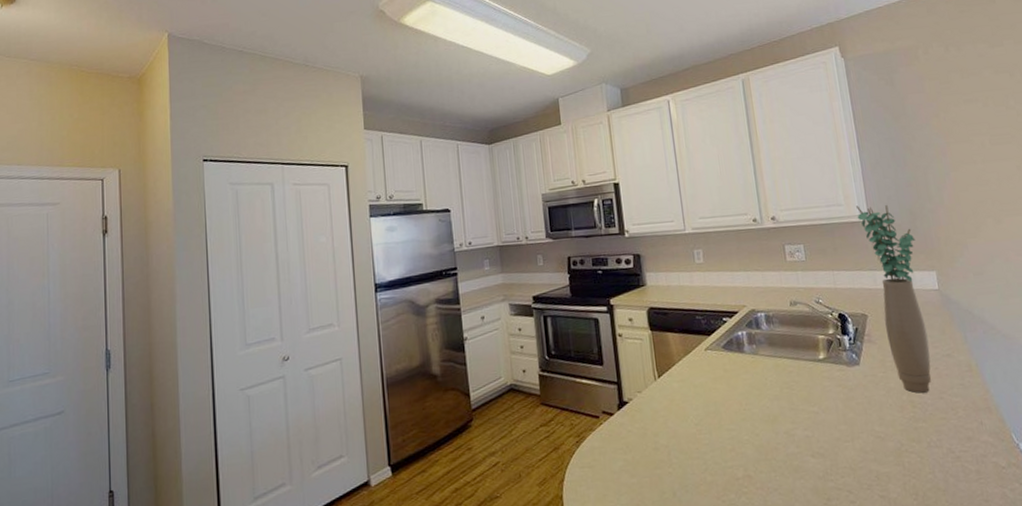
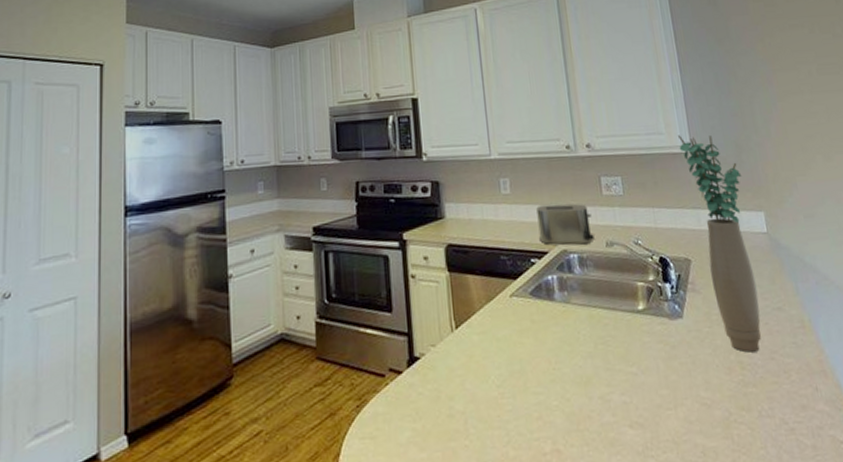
toaster: none [727,269,780,307] -> present [536,204,595,246]

